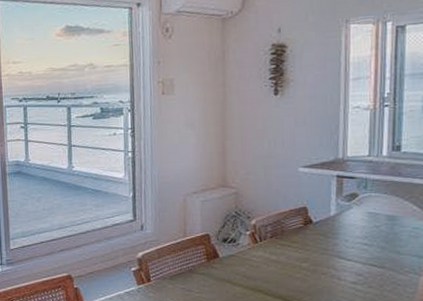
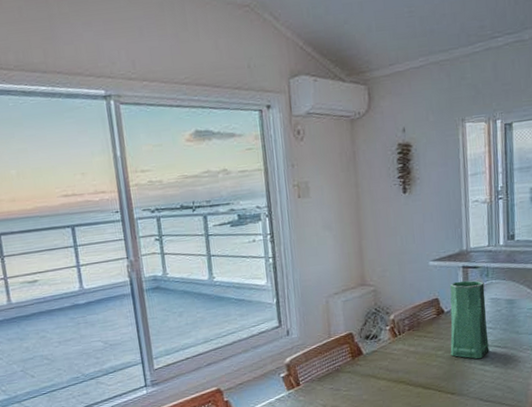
vase: none [317,191,363,277] -> present [449,280,489,359]

